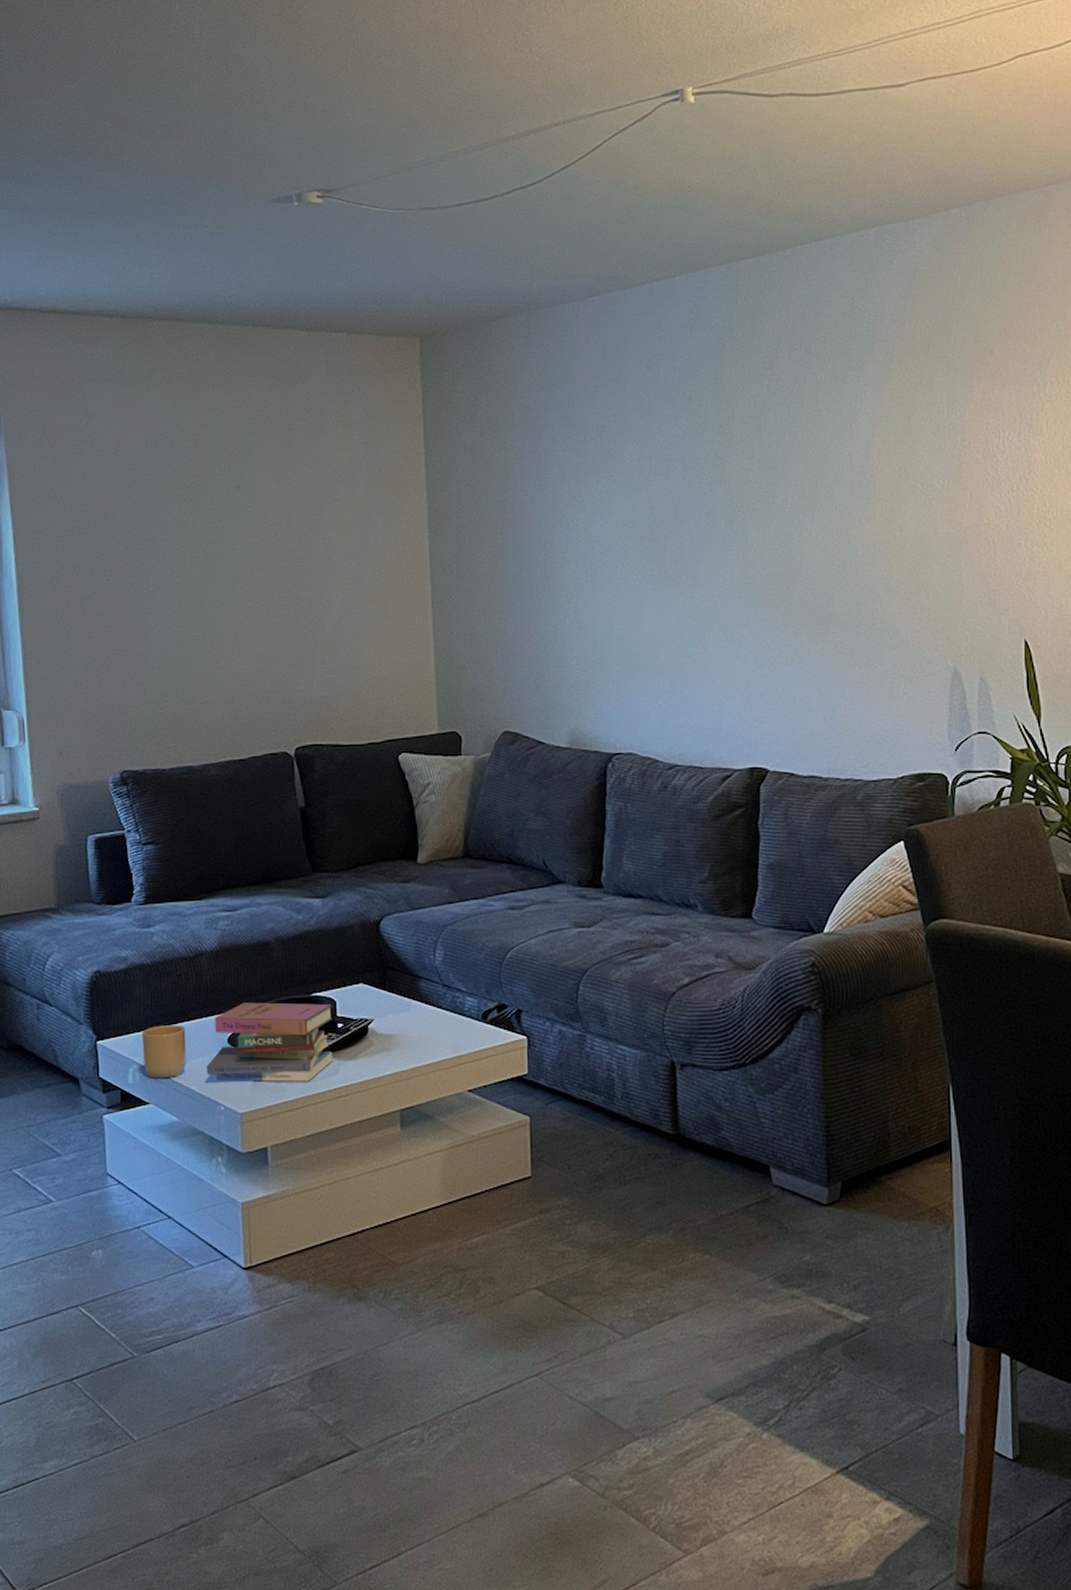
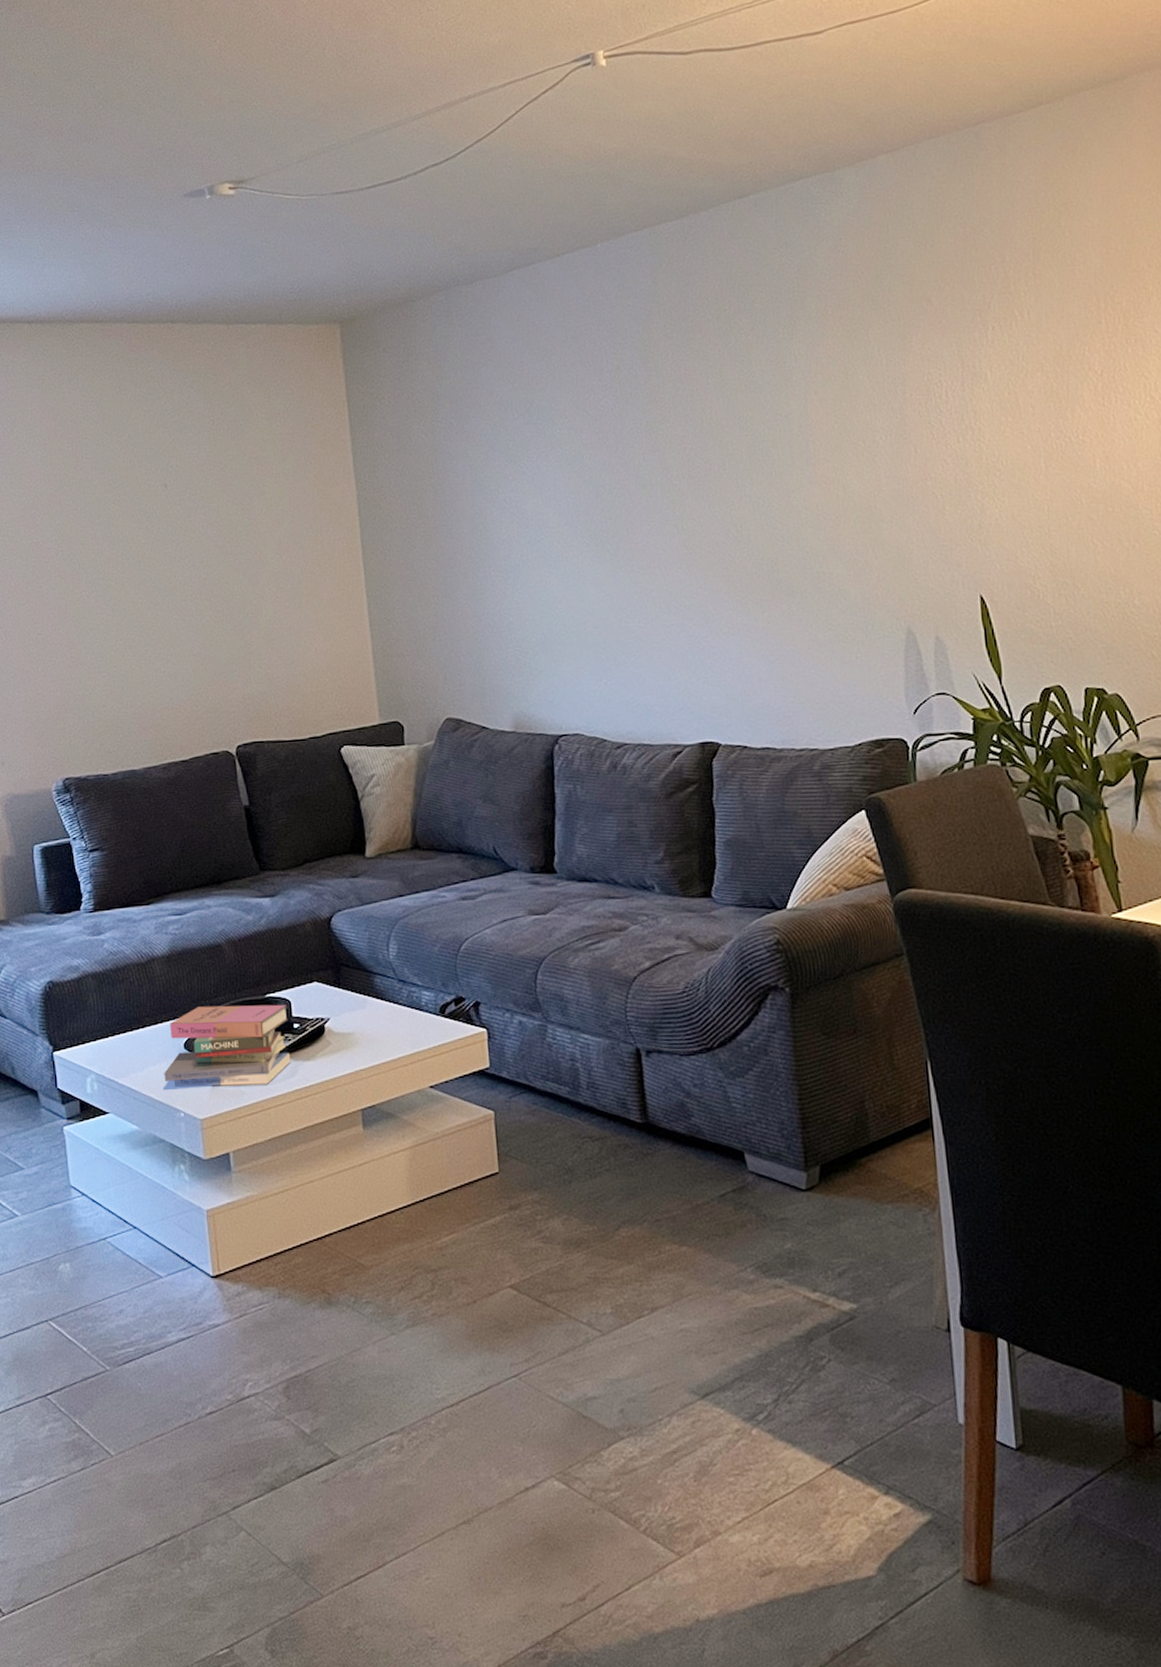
mug: present [142,1025,186,1079] -> none [98,1033,144,1088]

